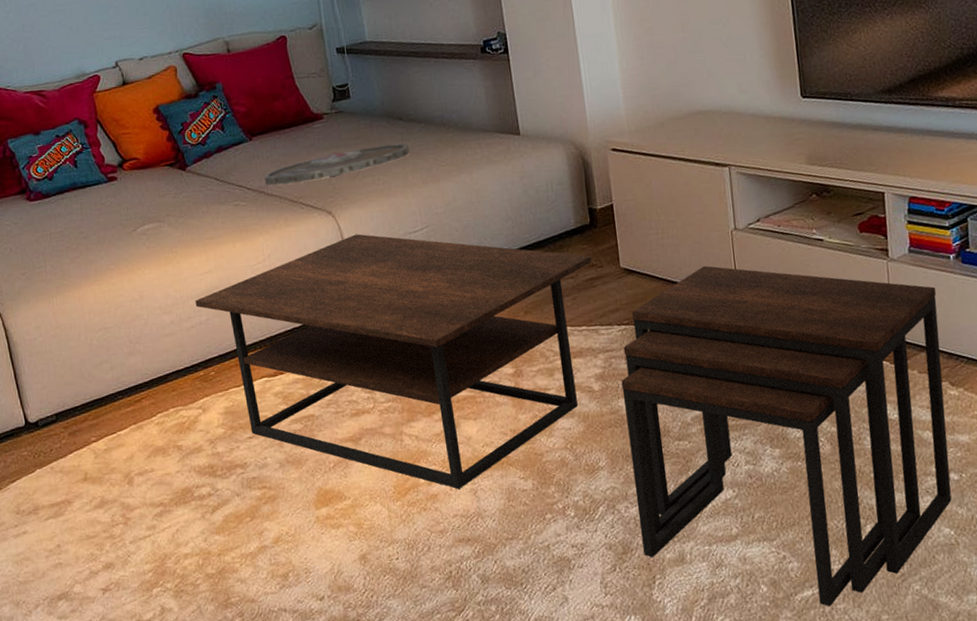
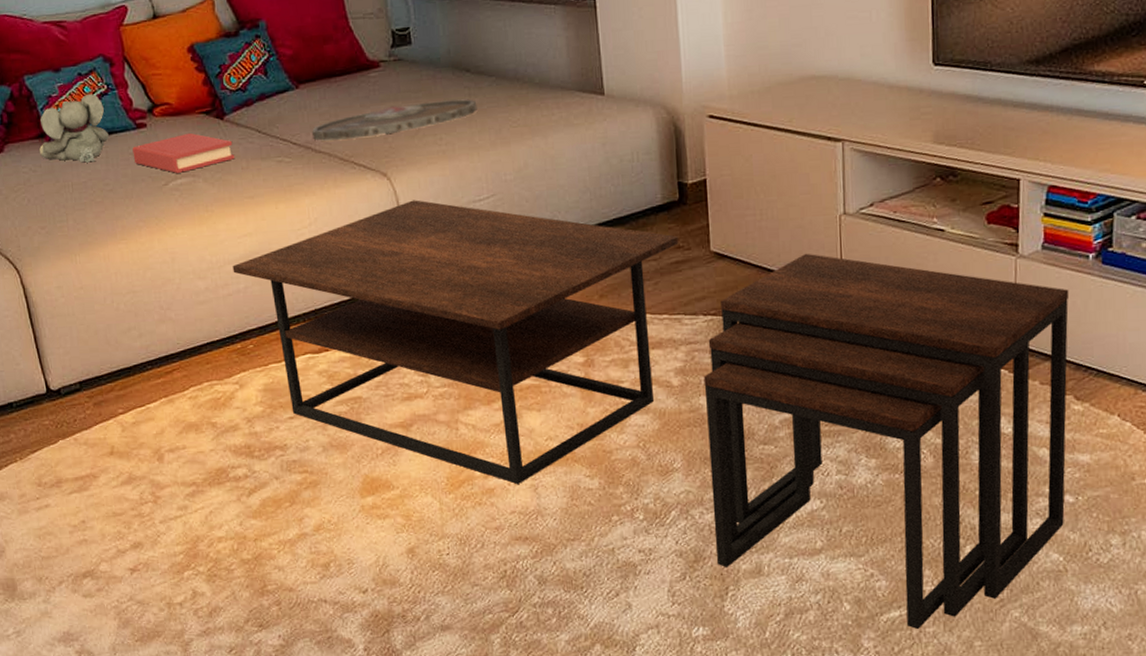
plush elephant: none [21,153,83,214] -> present [39,94,109,163]
hardback book: none [104,183,197,220] -> present [132,132,235,173]

